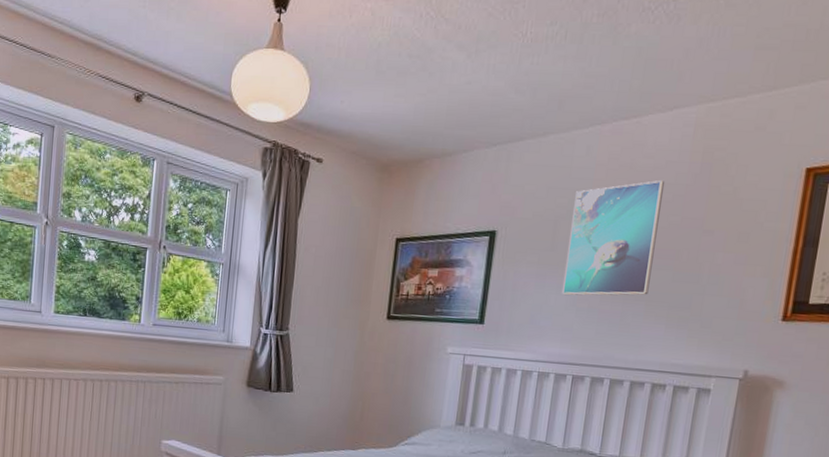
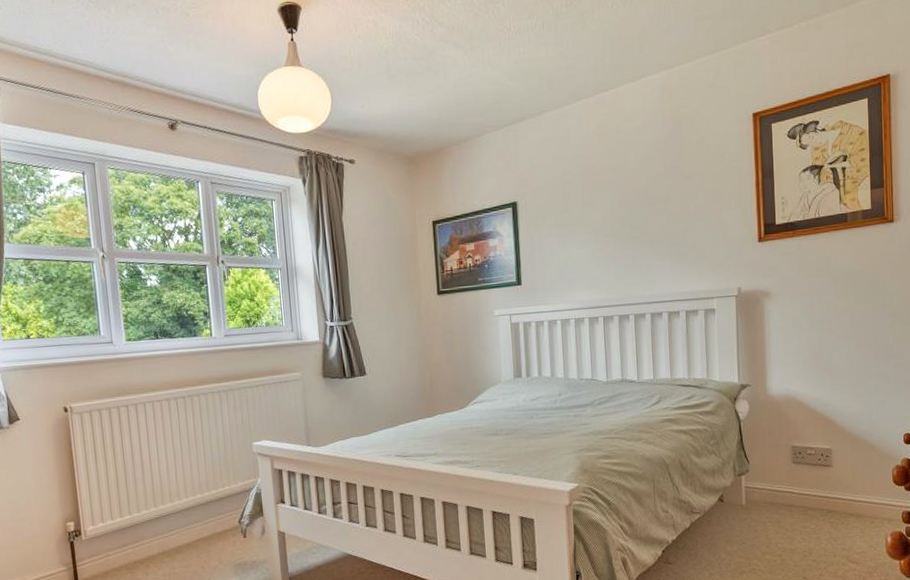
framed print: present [562,180,664,296] -> none [577,139,651,248]

